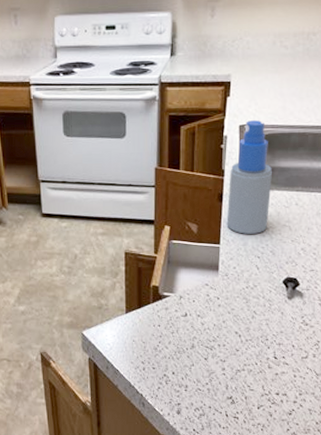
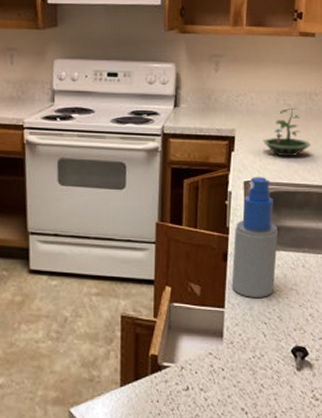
terrarium: none [258,49,307,100] -> present [262,107,311,157]

